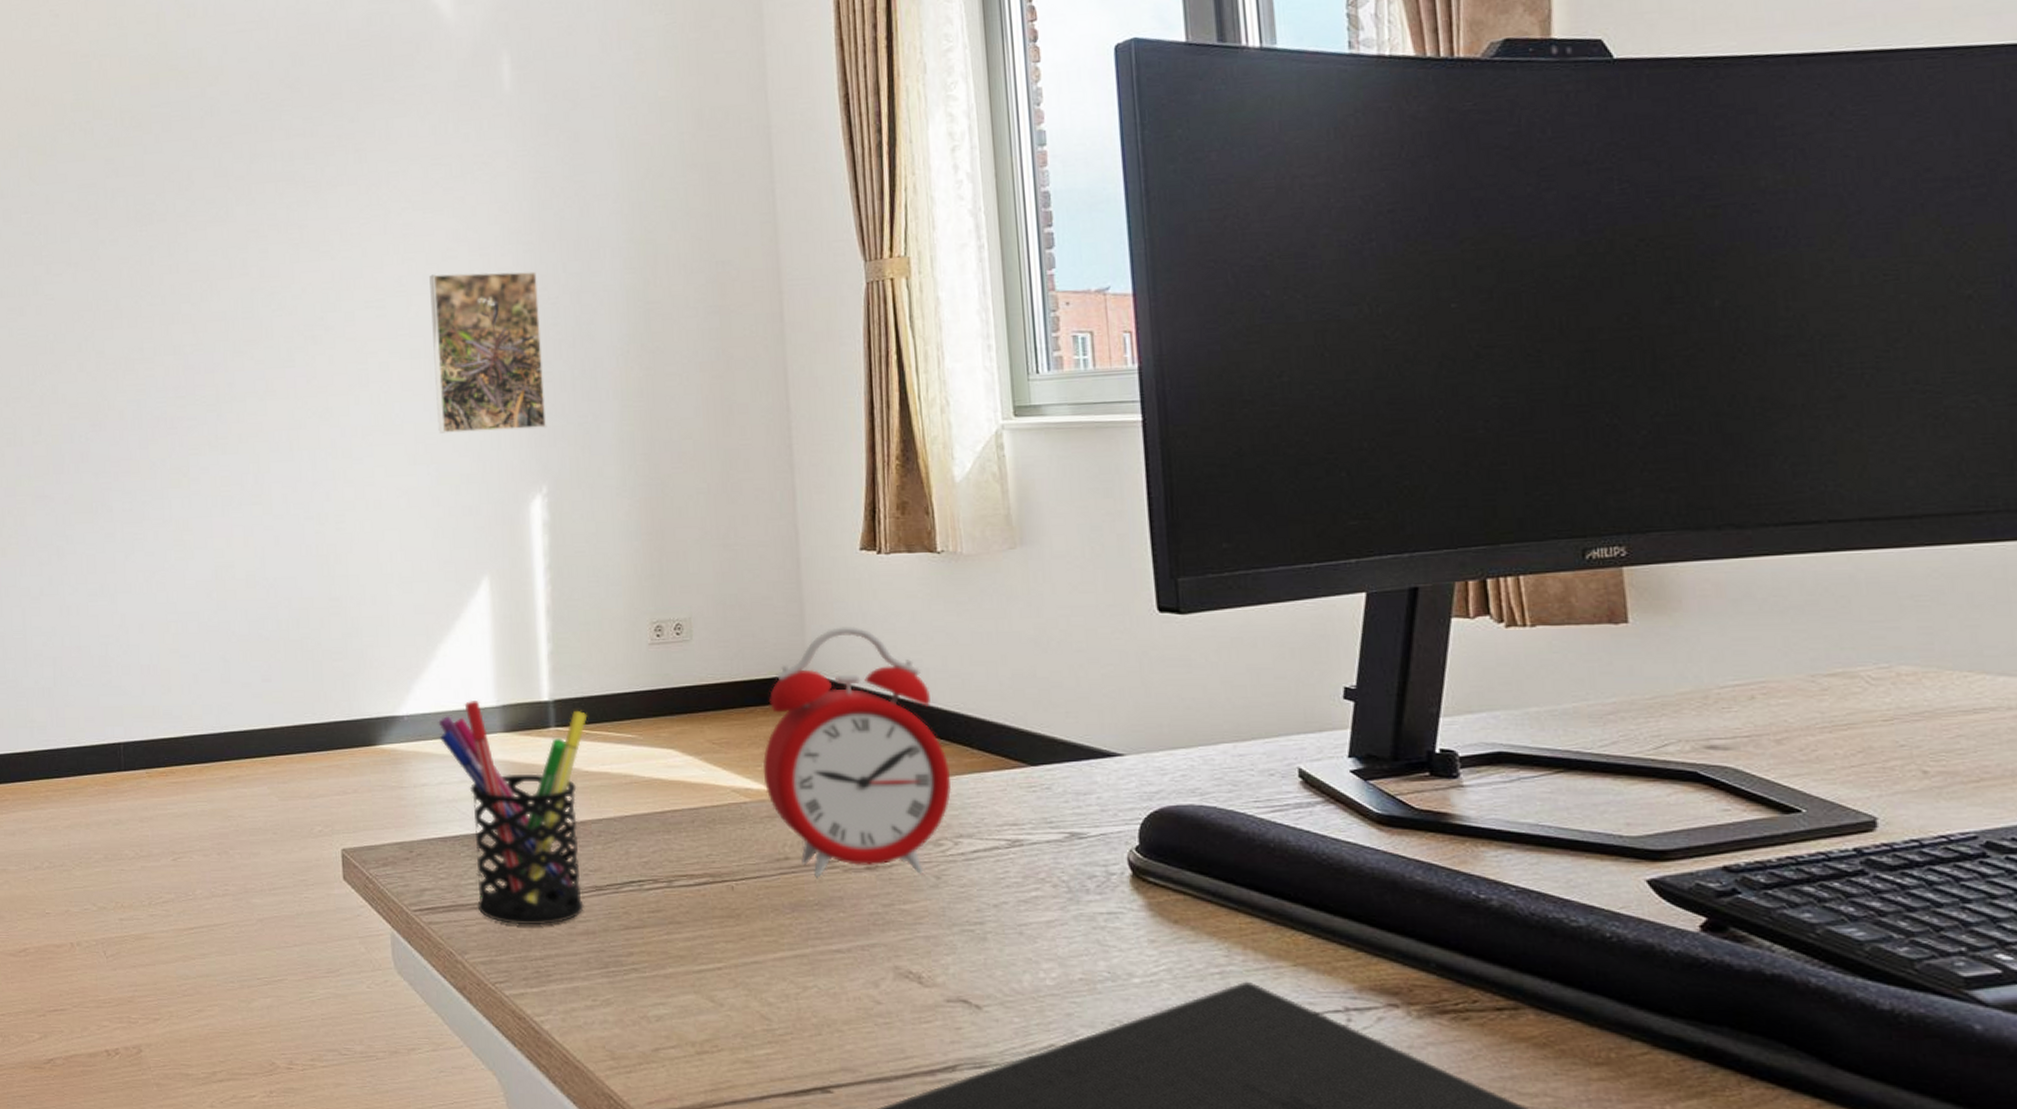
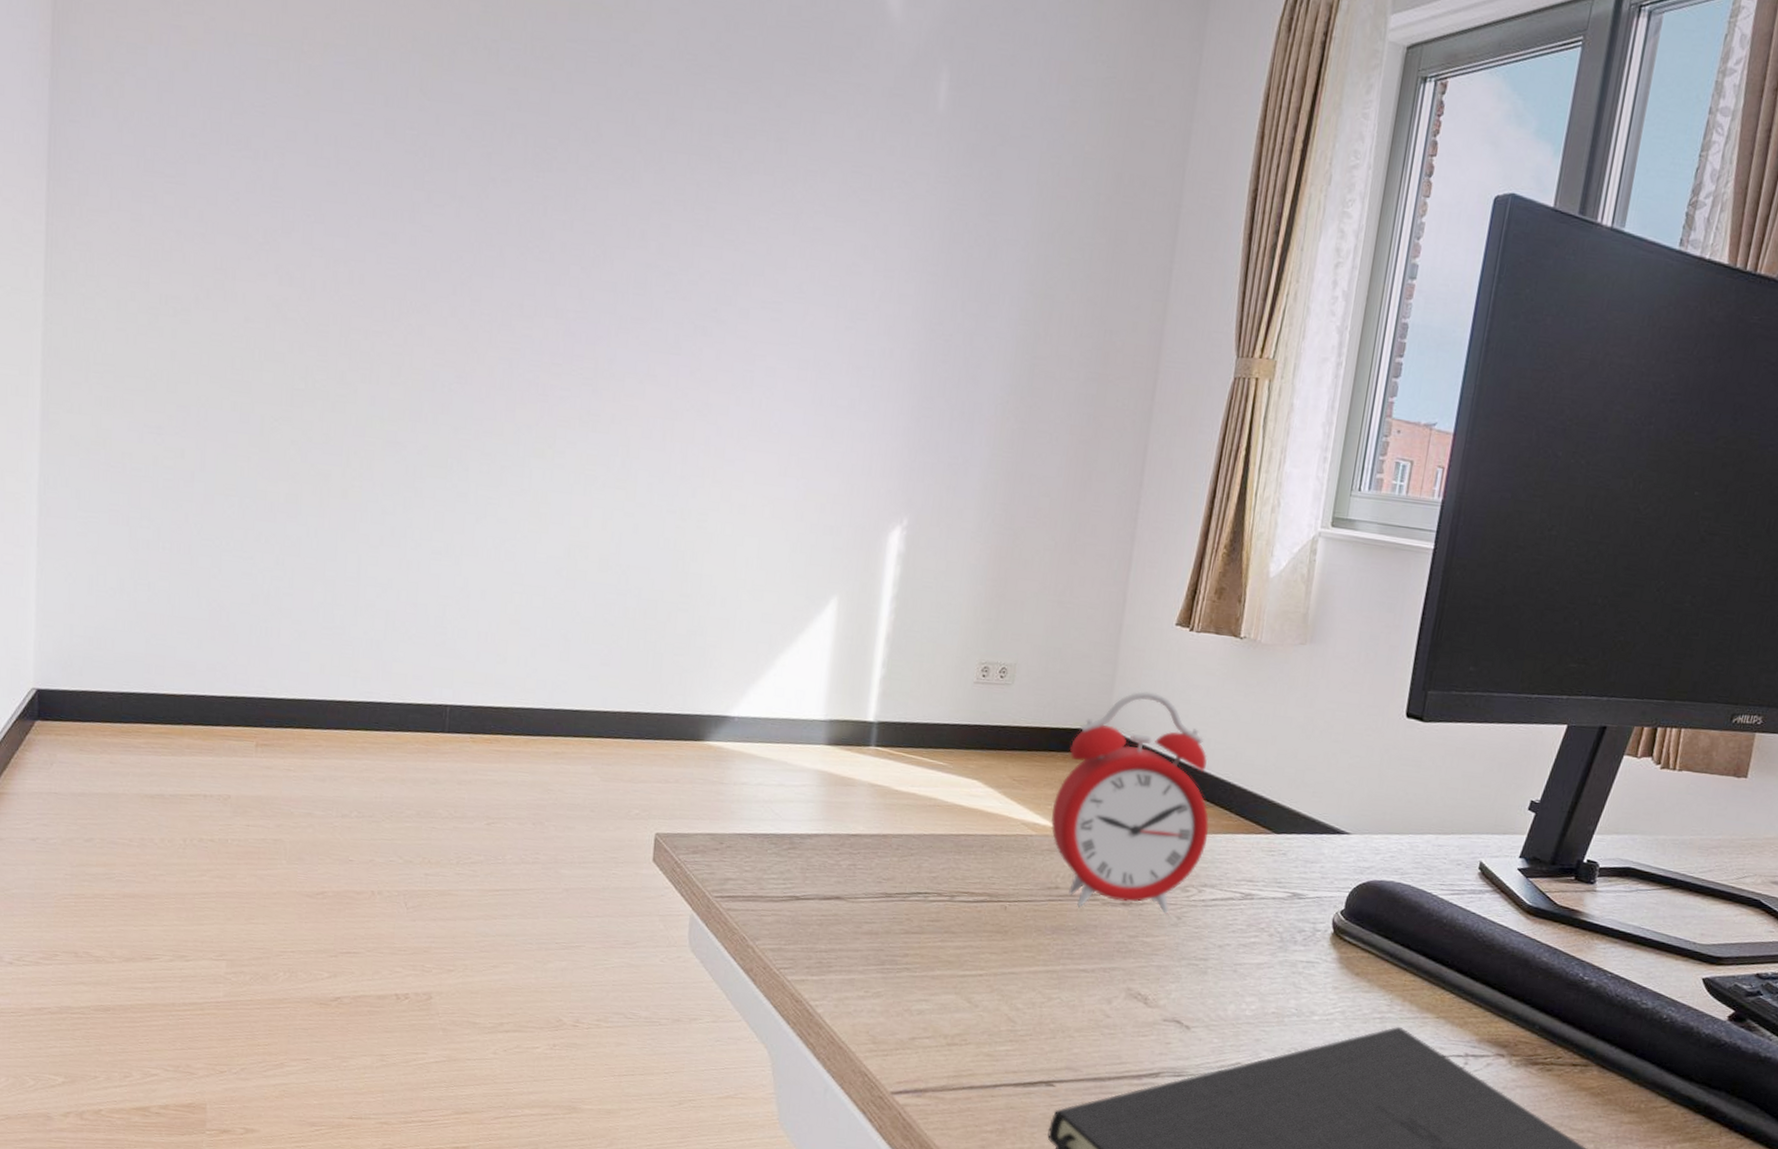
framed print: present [429,271,547,433] -> none [813,287,936,463]
pen holder: present [438,701,588,925] -> none [765,711,907,922]

